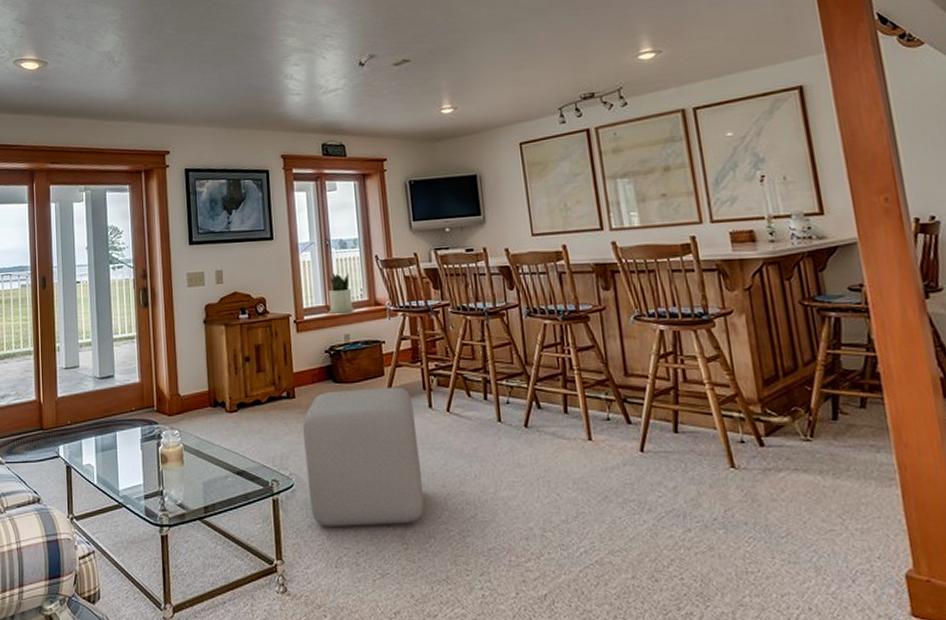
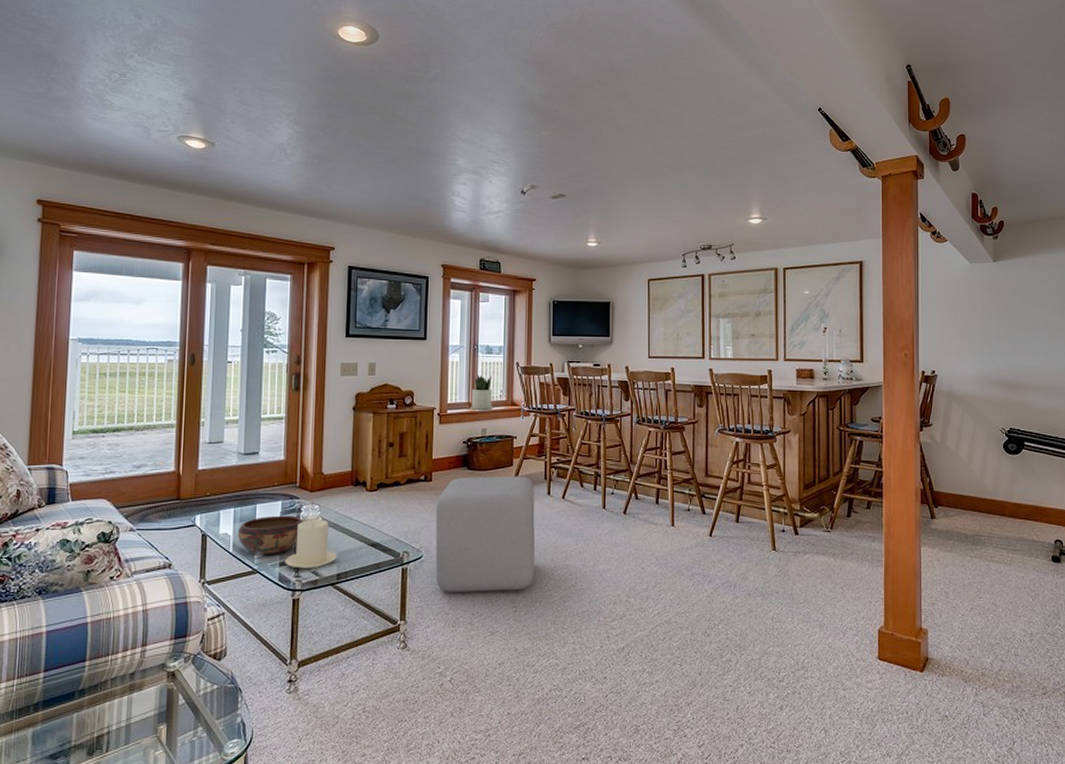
decorative bowl: none [100,442,164,488] -> present [237,515,303,556]
candle: none [149,446,202,501] -> present [285,519,337,569]

